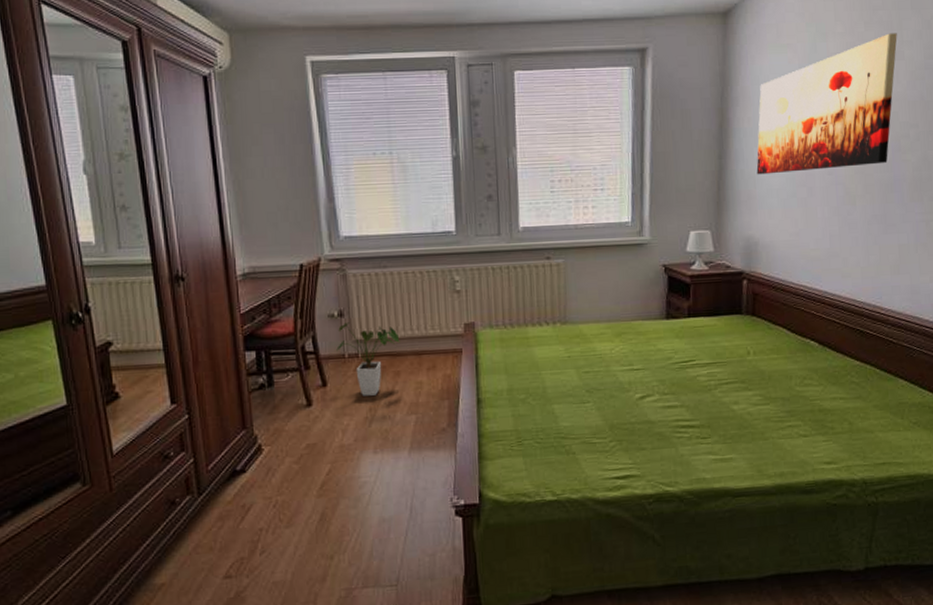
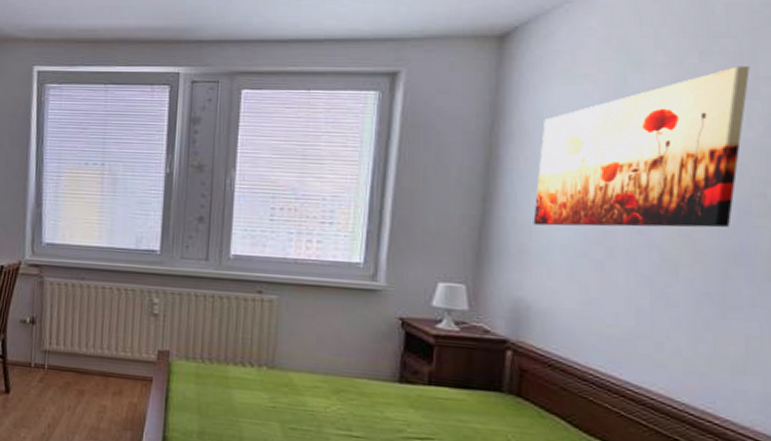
house plant: present [336,322,400,396] -> none [24,330,89,412]

